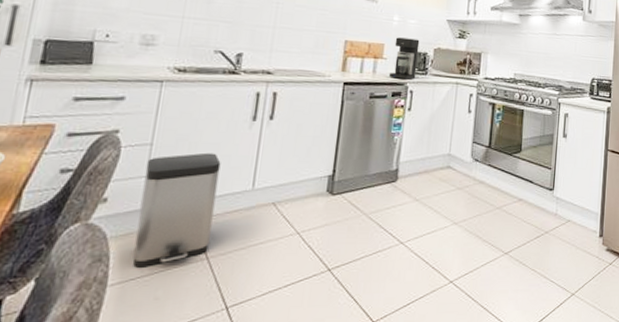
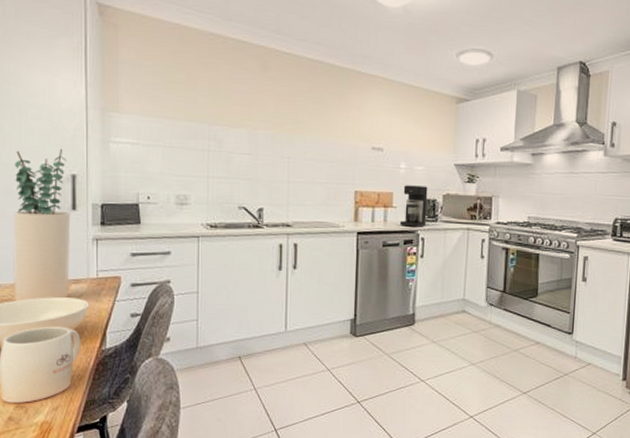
pedal bin: present [133,152,221,268] -> none [196,299,256,395]

